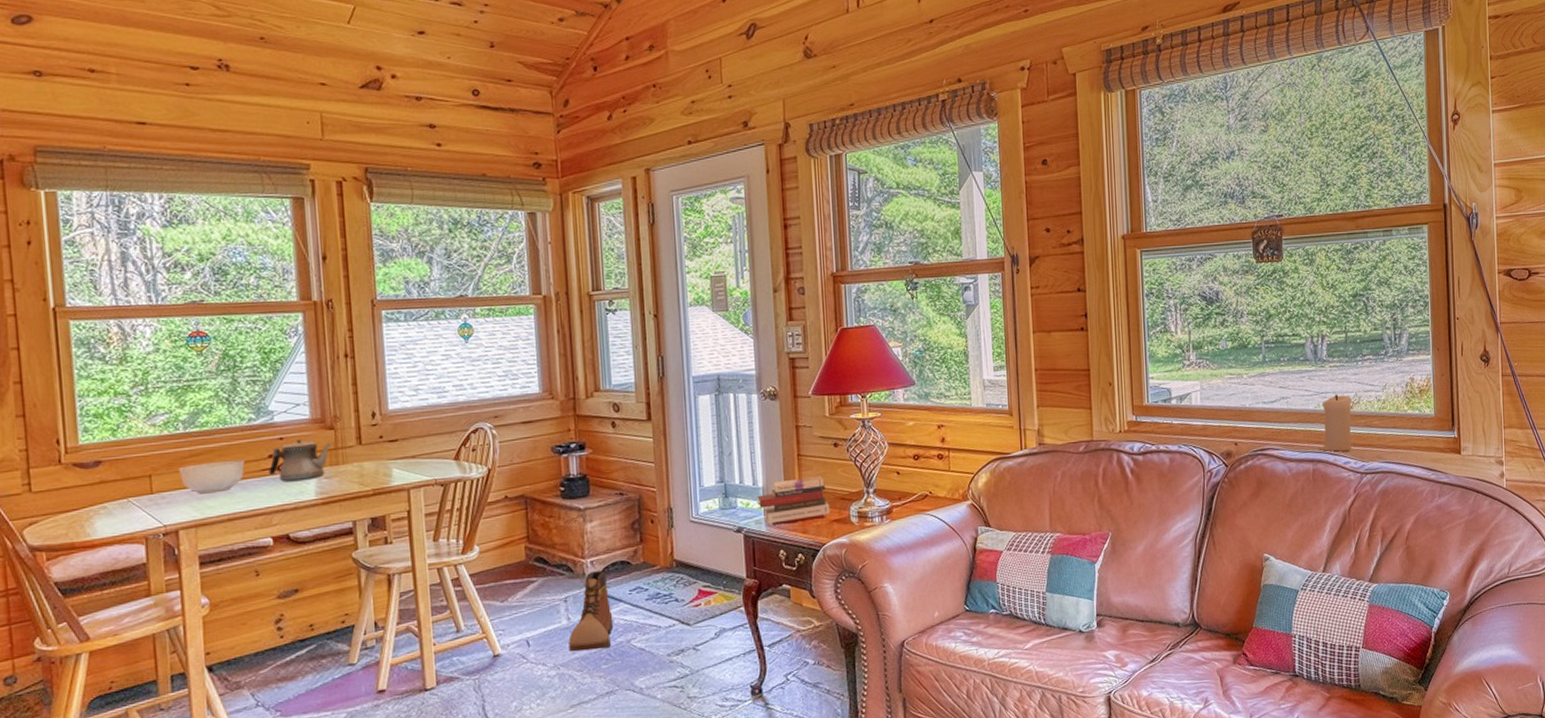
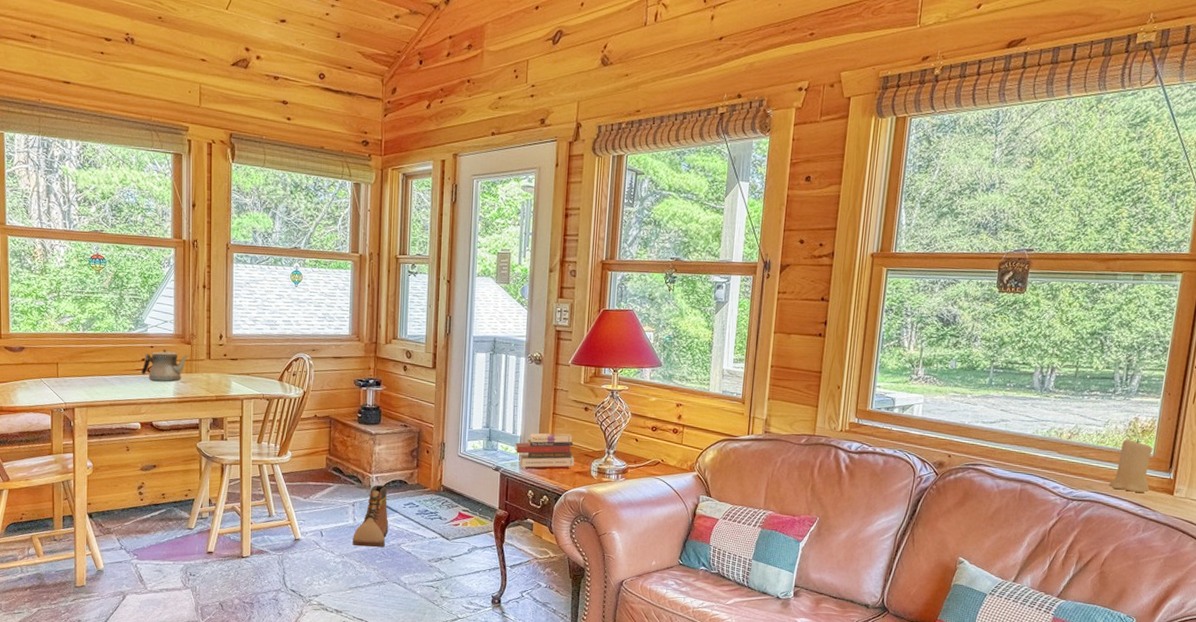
bowl: present [178,459,245,494] -> none [77,358,124,383]
candle: present [1317,394,1352,452] -> none [1028,423,1072,477]
candle: none [1398,400,1437,457] -> present [1109,439,1153,493]

